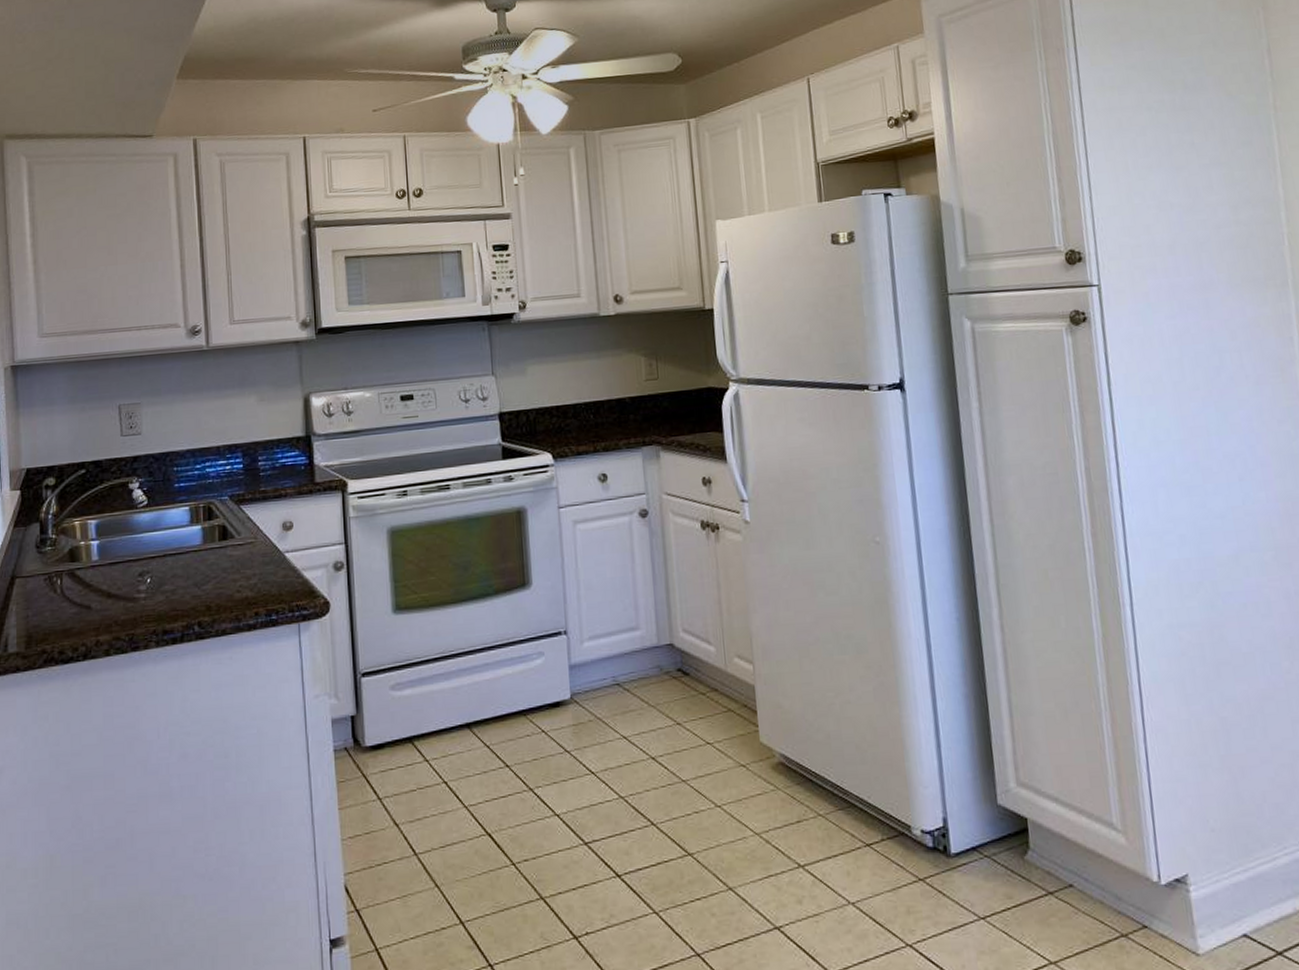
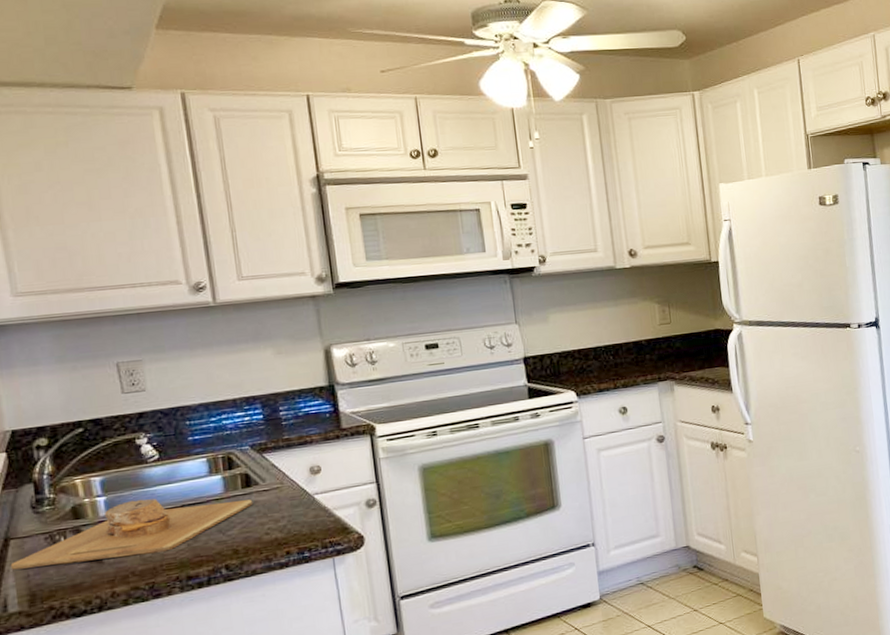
cutting board: none [14,545,228,609] -> present [10,498,253,570]

